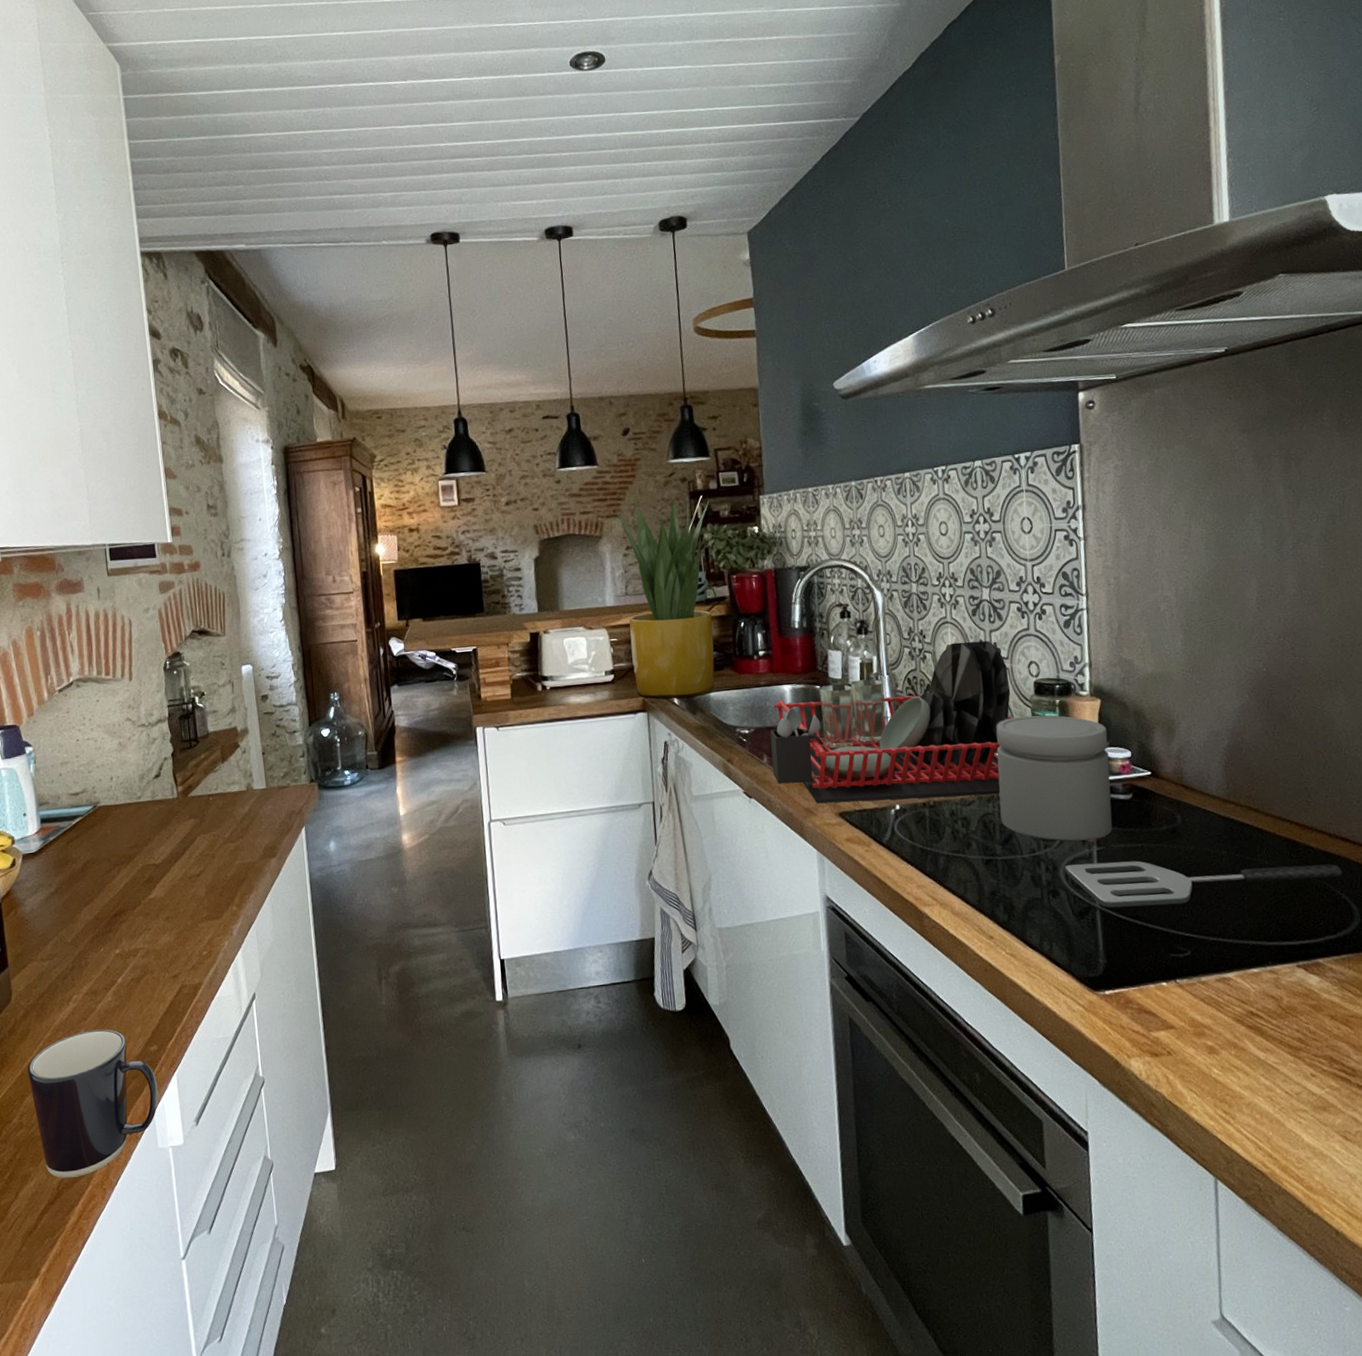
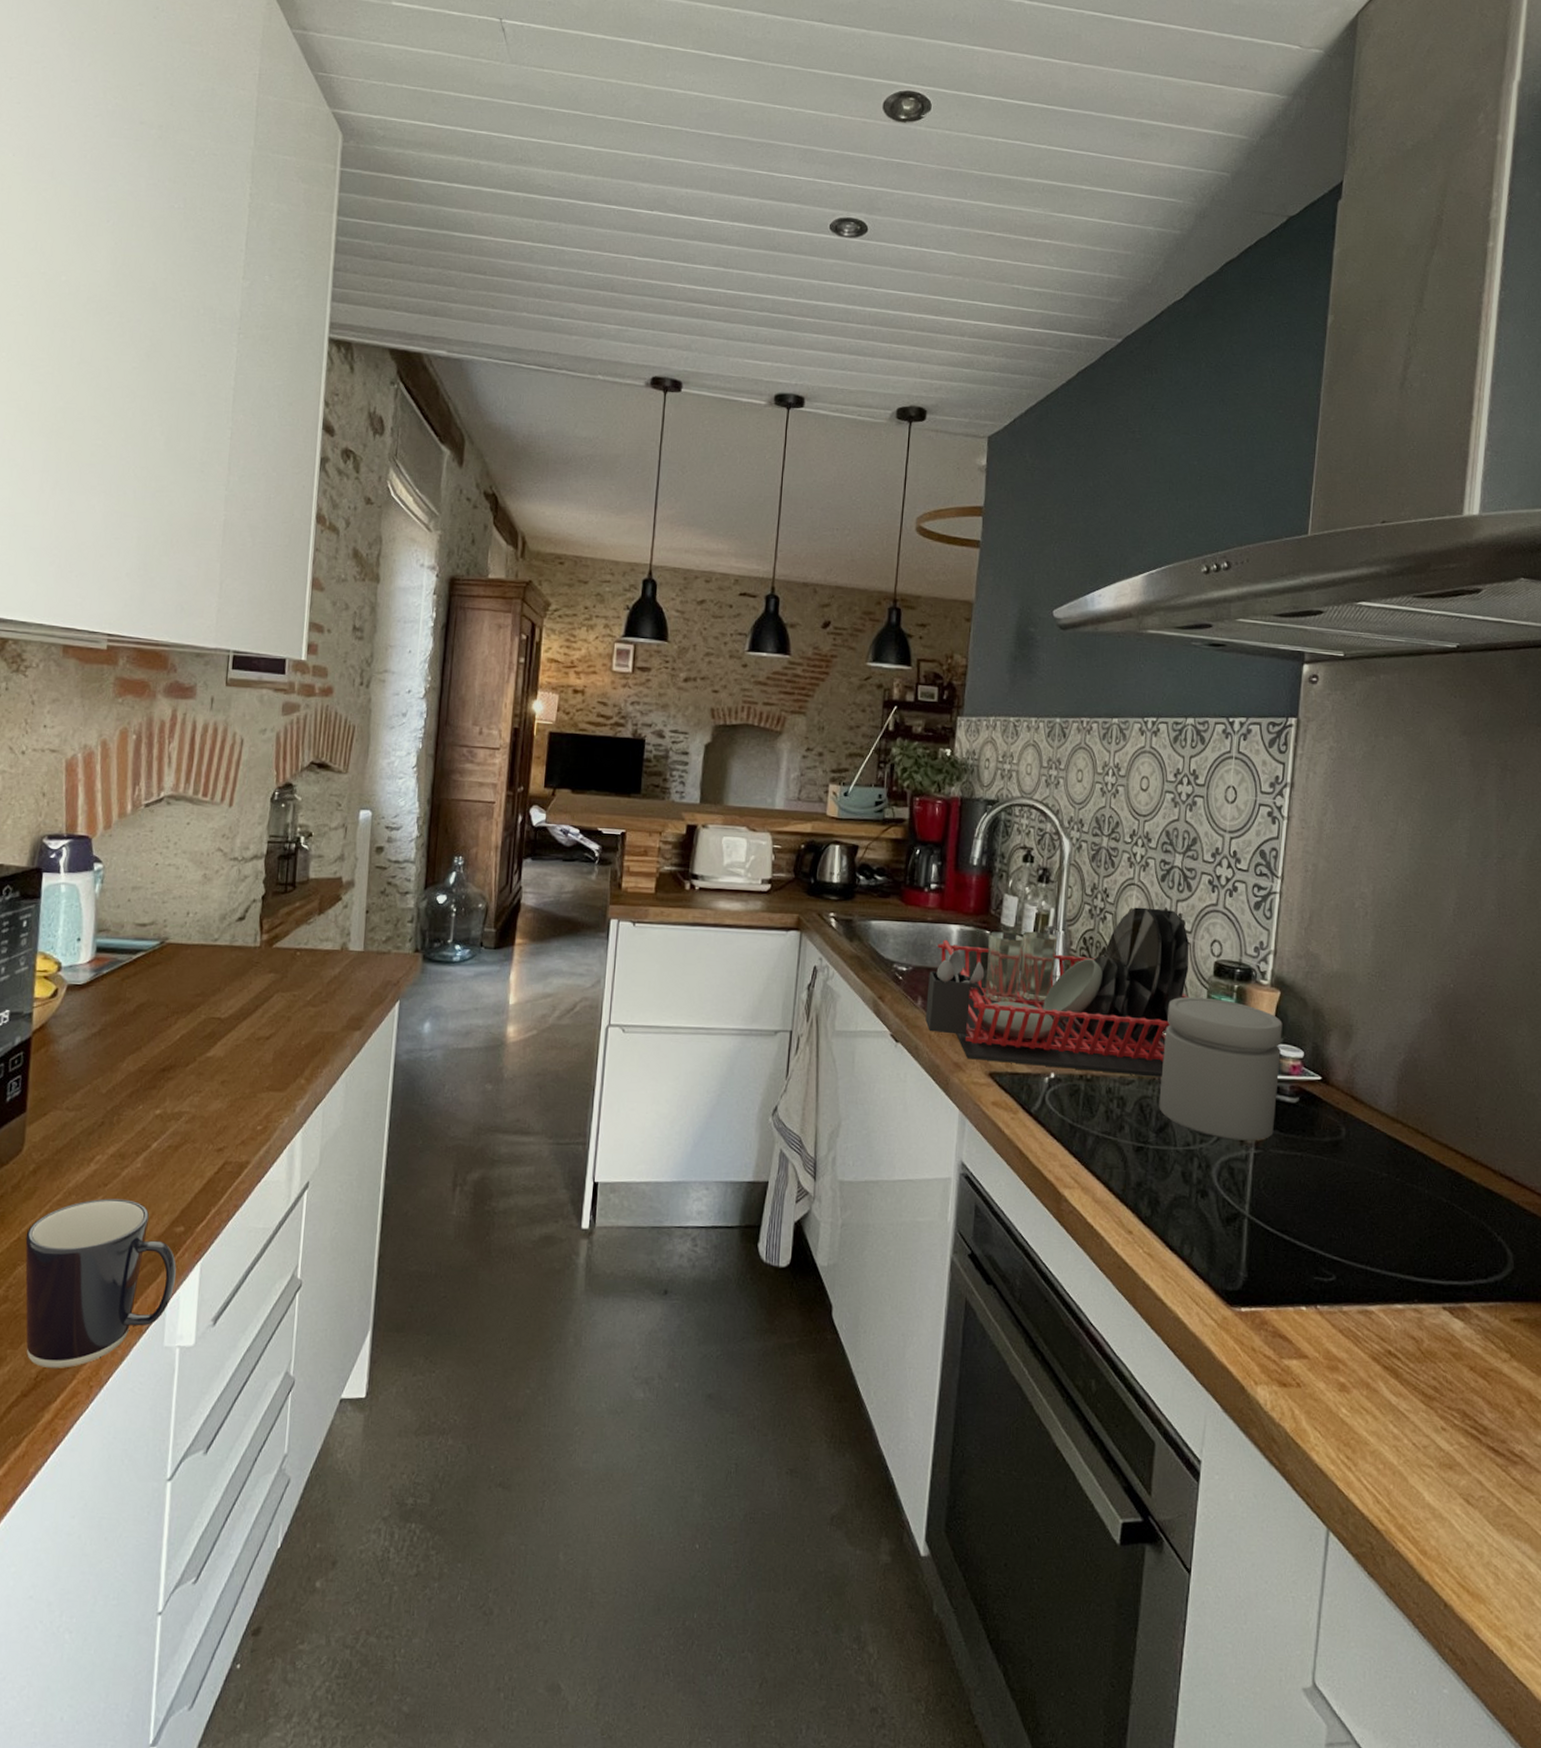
planter: present [614,495,715,700] -> none [792,703,903,923]
spatula: present [1065,861,1343,908] -> none [1218,1164,1502,1224]

